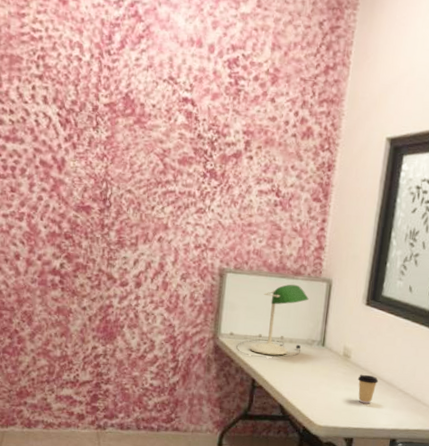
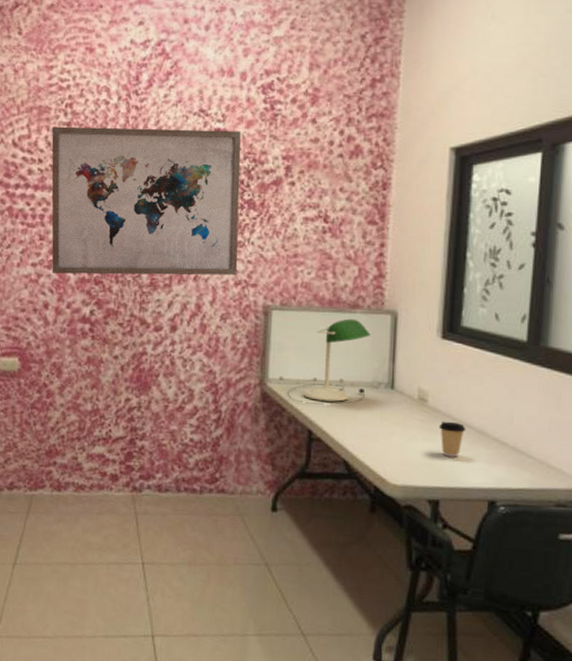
wall art: none [23,78,207,239] -> present [51,126,241,276]

